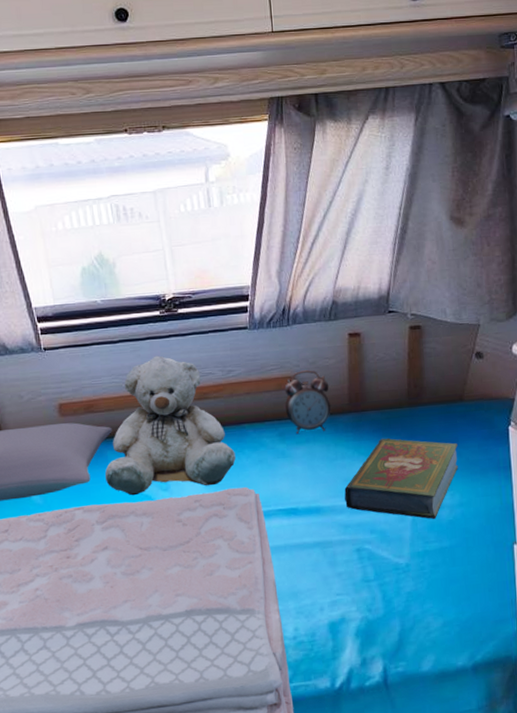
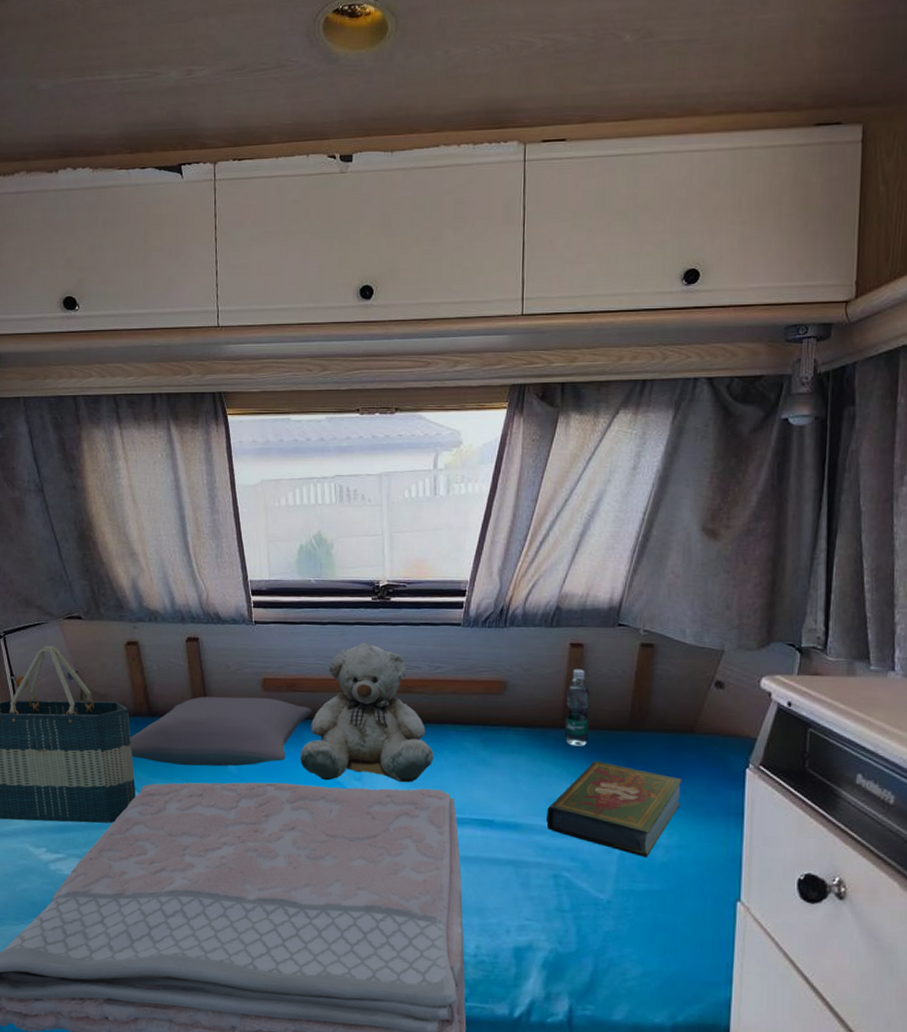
alarm clock: present [284,370,331,435] -> none [491,676,543,744]
bottle: none [350,356,374,428] -> present [565,669,590,746]

